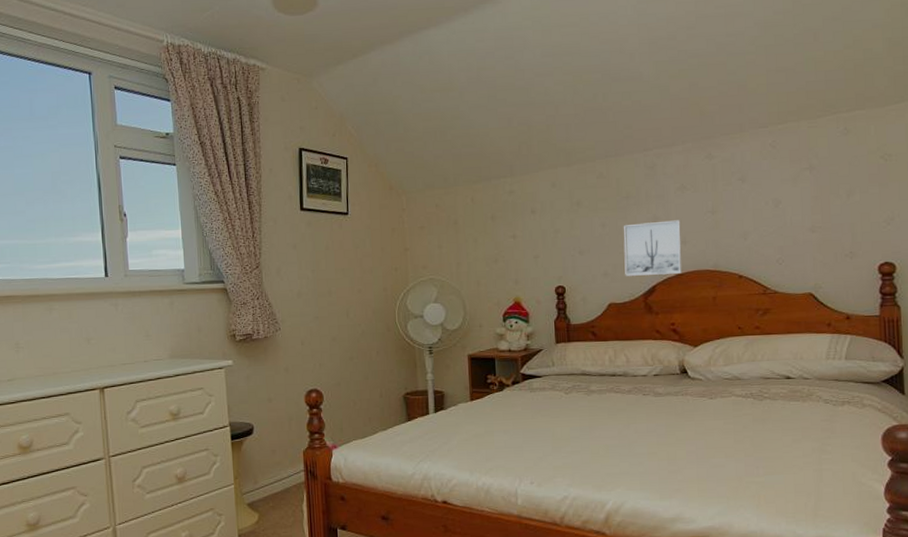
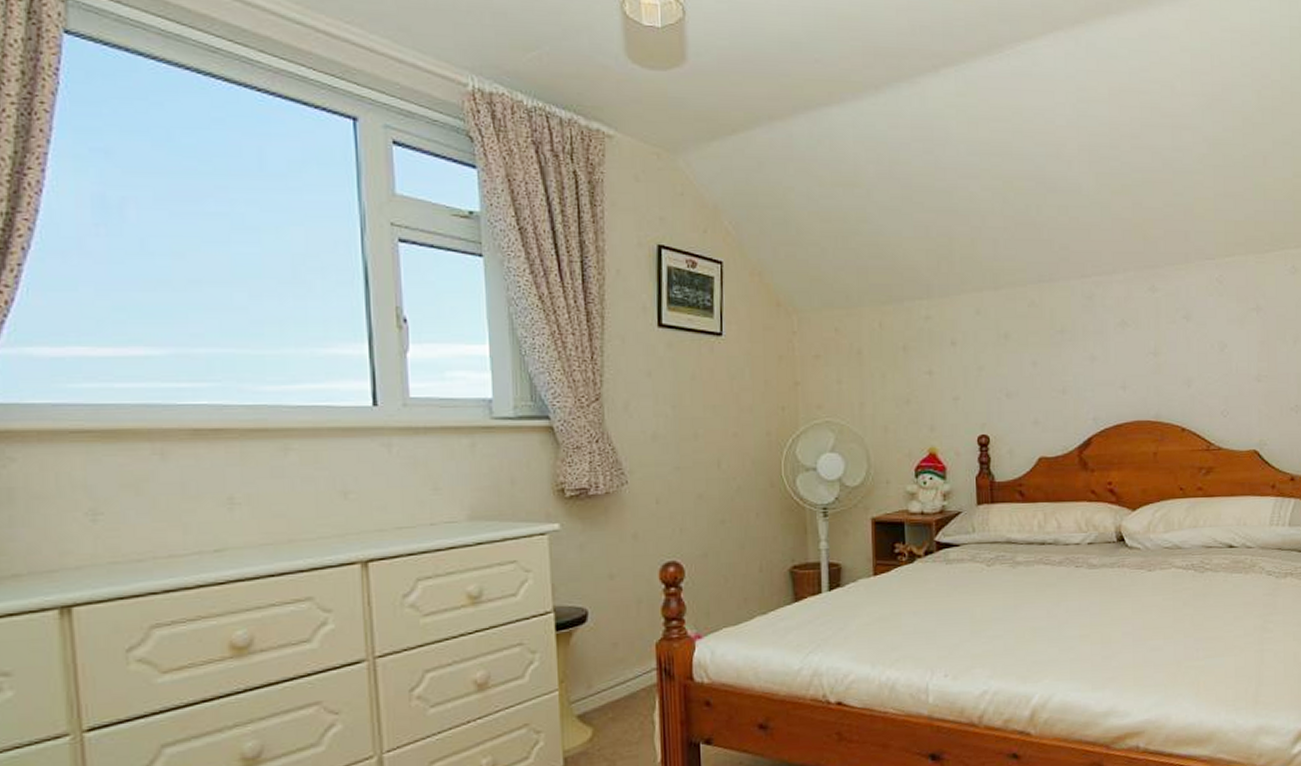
wall art: present [623,220,683,276] -> none [1057,361,1122,425]

